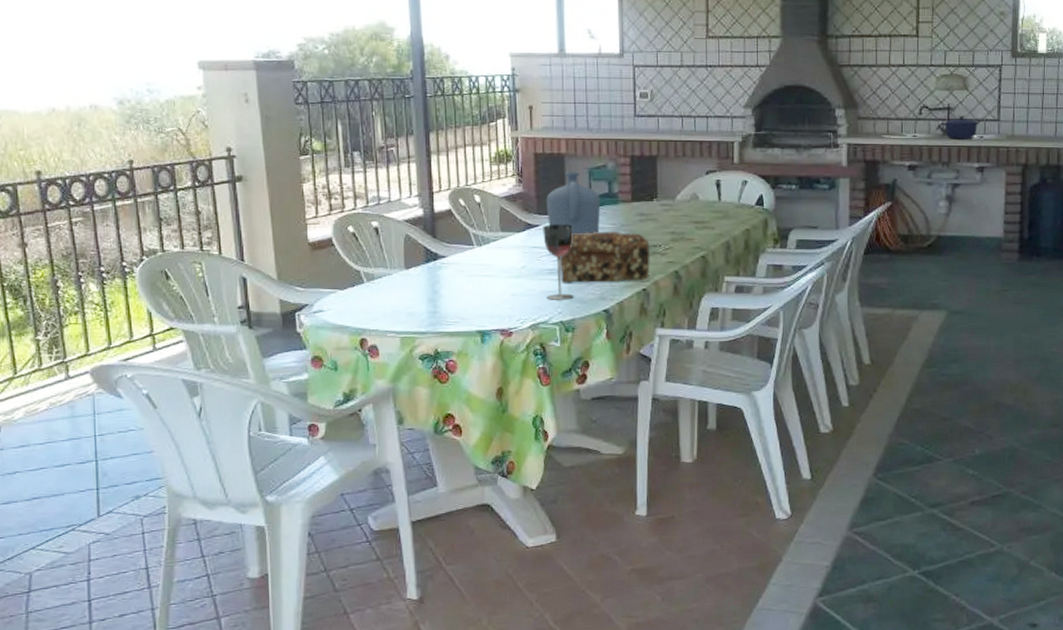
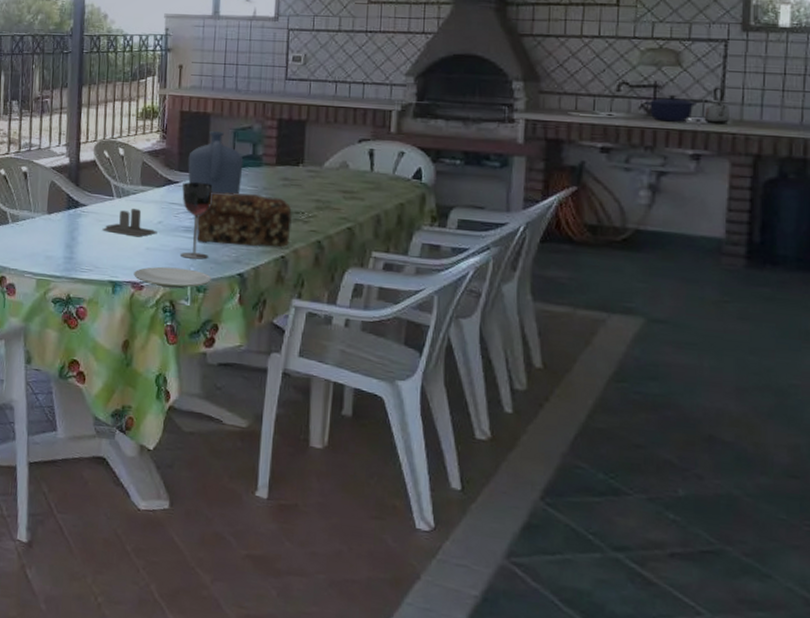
napkin holder: none [465,256,522,284] -> present [102,209,157,237]
plate: none [502,310,578,331] -> present [134,266,211,289]
kettle: none [986,107,1004,140] -> present [704,87,729,125]

